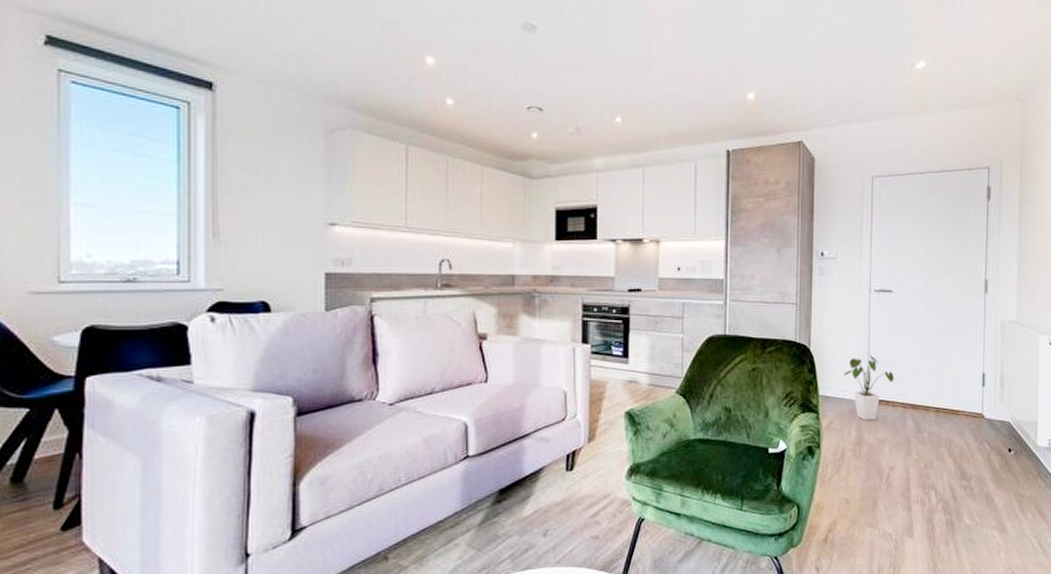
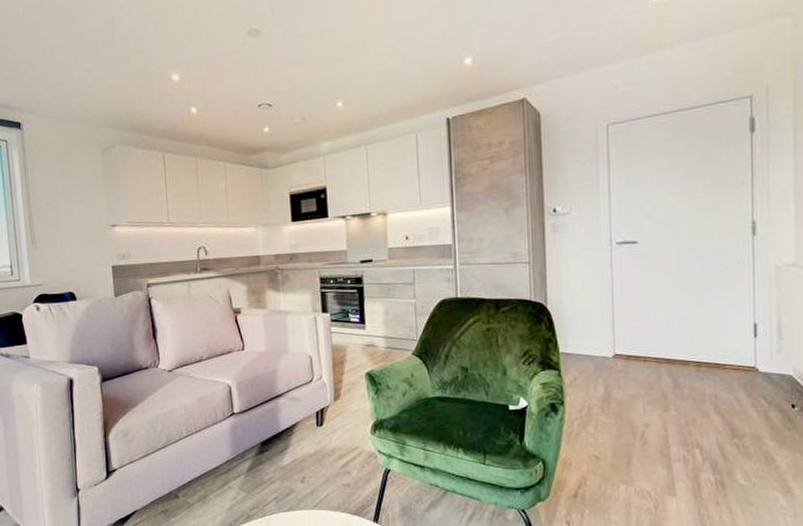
house plant: present [843,355,894,420] -> none [585,310,644,377]

